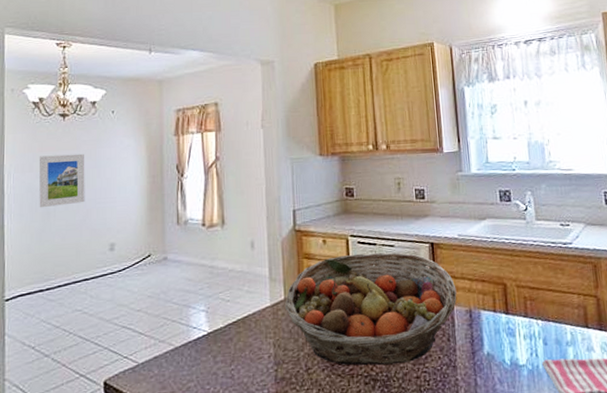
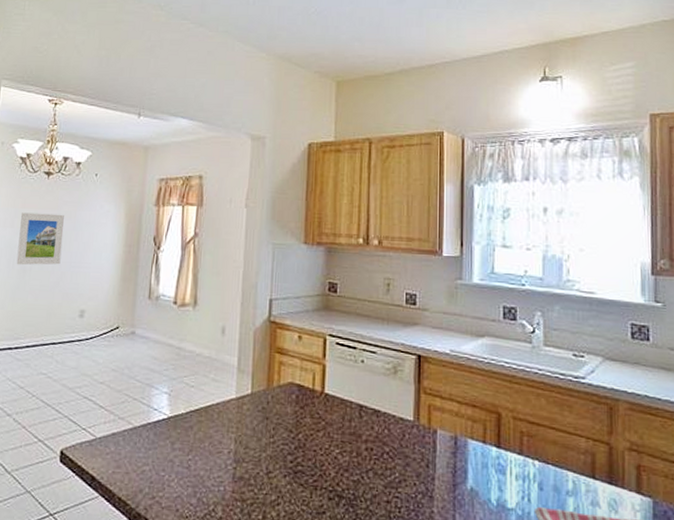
fruit basket: present [284,252,457,366] -> none [250,355,442,484]

